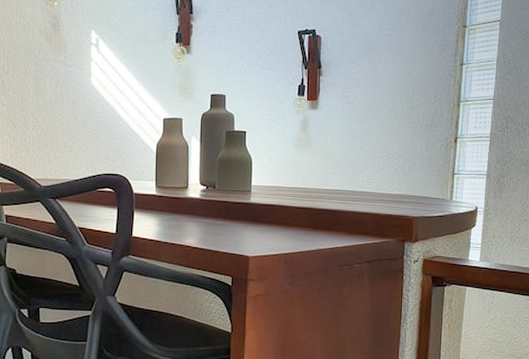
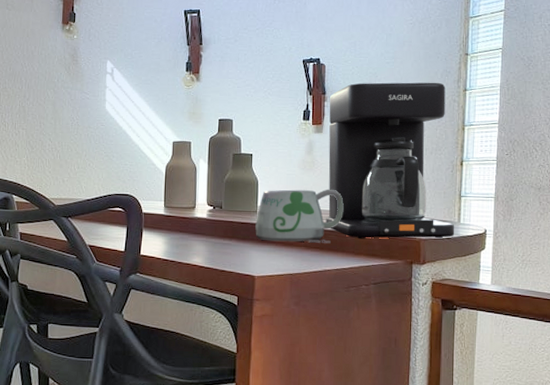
mug: none [249,167,338,223] -> present [255,189,344,244]
coffee maker: none [320,55,447,218] -> present [326,82,455,239]

